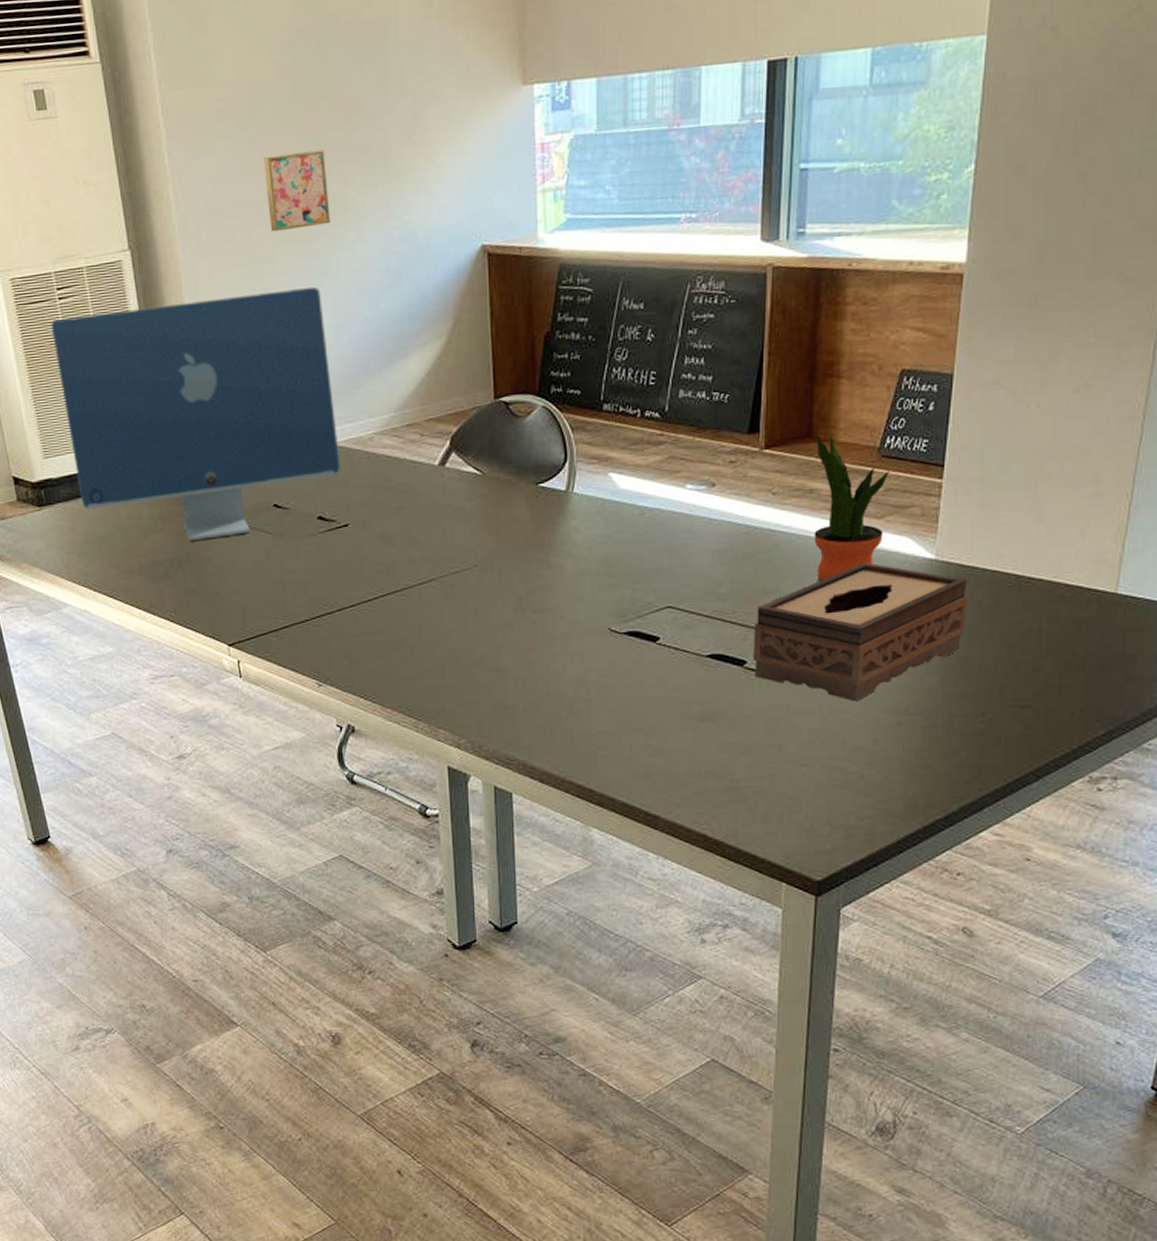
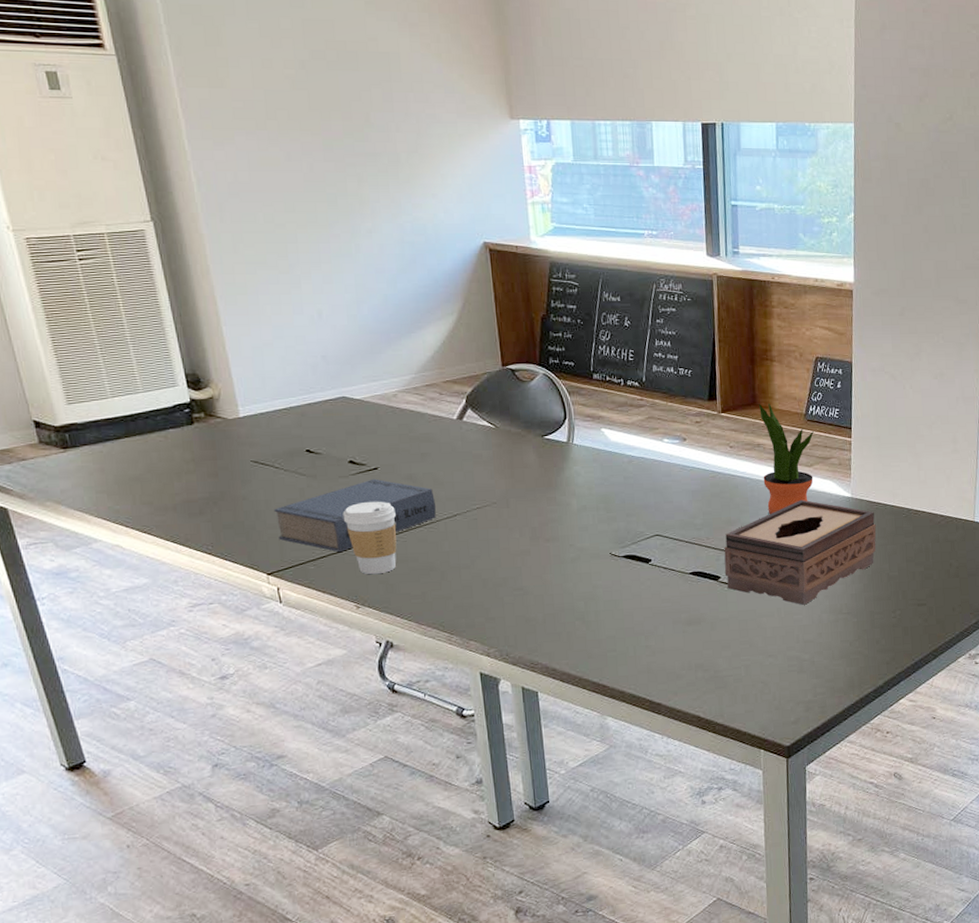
computer monitor: present [51,286,341,542] -> none [71,265,368,482]
book: none [237,537,409,623] -> present [273,478,436,553]
wall art: present [262,149,330,232] -> none [281,152,348,217]
coffee cup: none [308,563,365,649] -> present [342,501,397,575]

